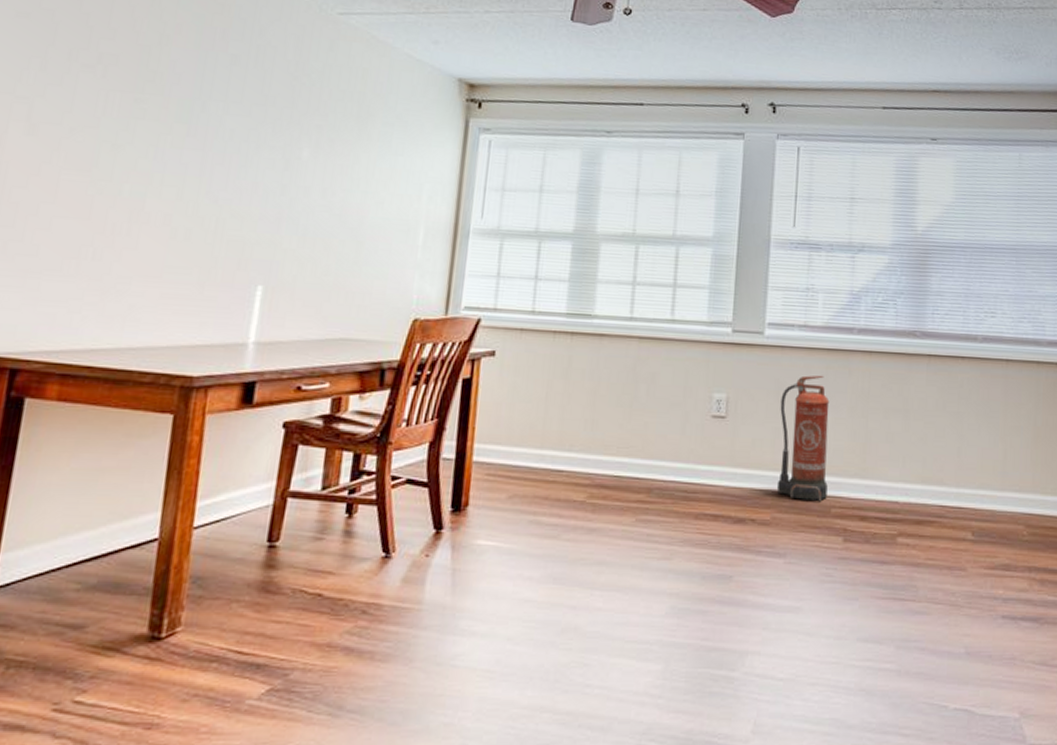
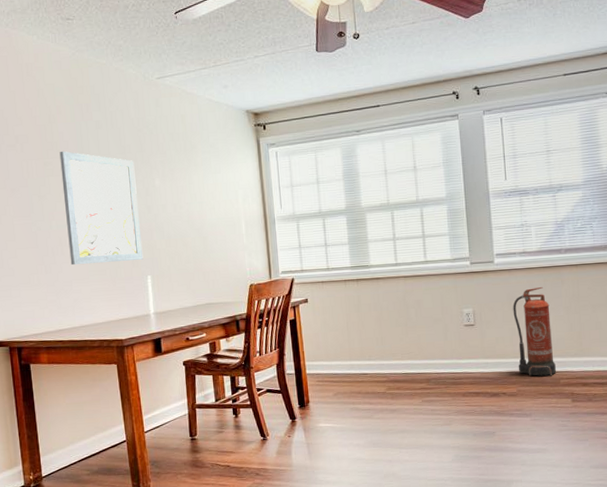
wall art: none [137,86,277,261] -> present [59,151,144,266]

